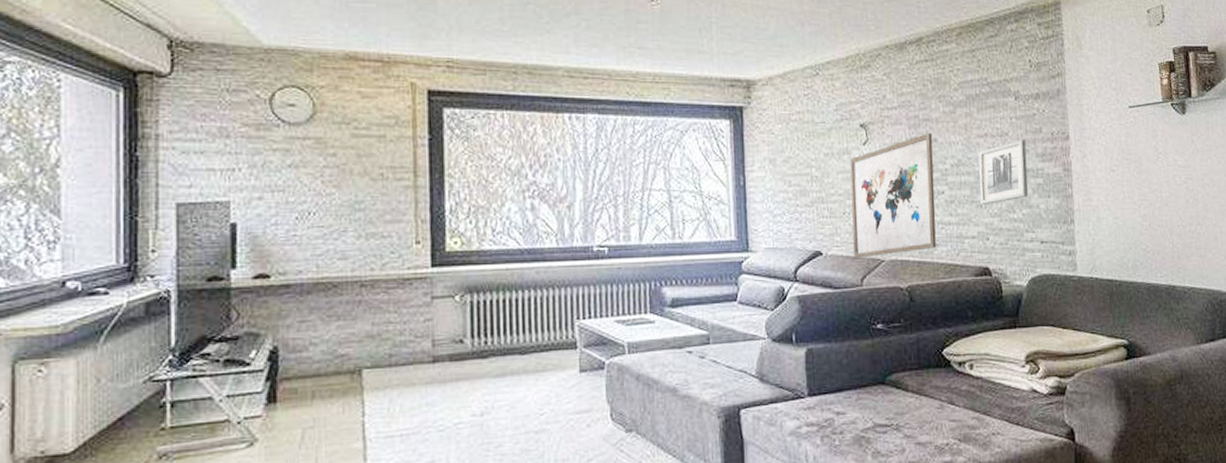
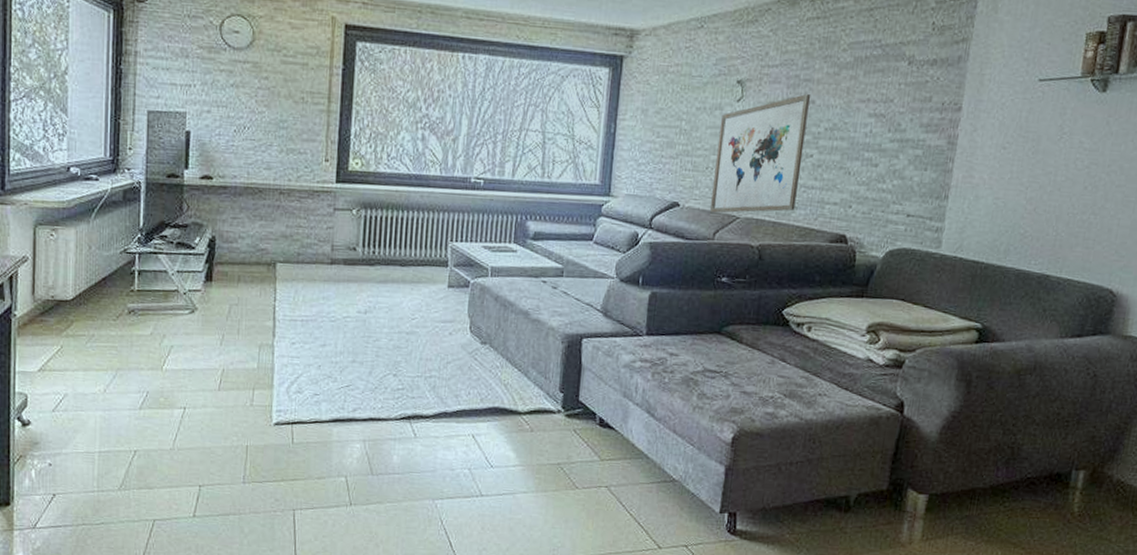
wall art: present [978,140,1028,206] -> none [850,108,912,173]

